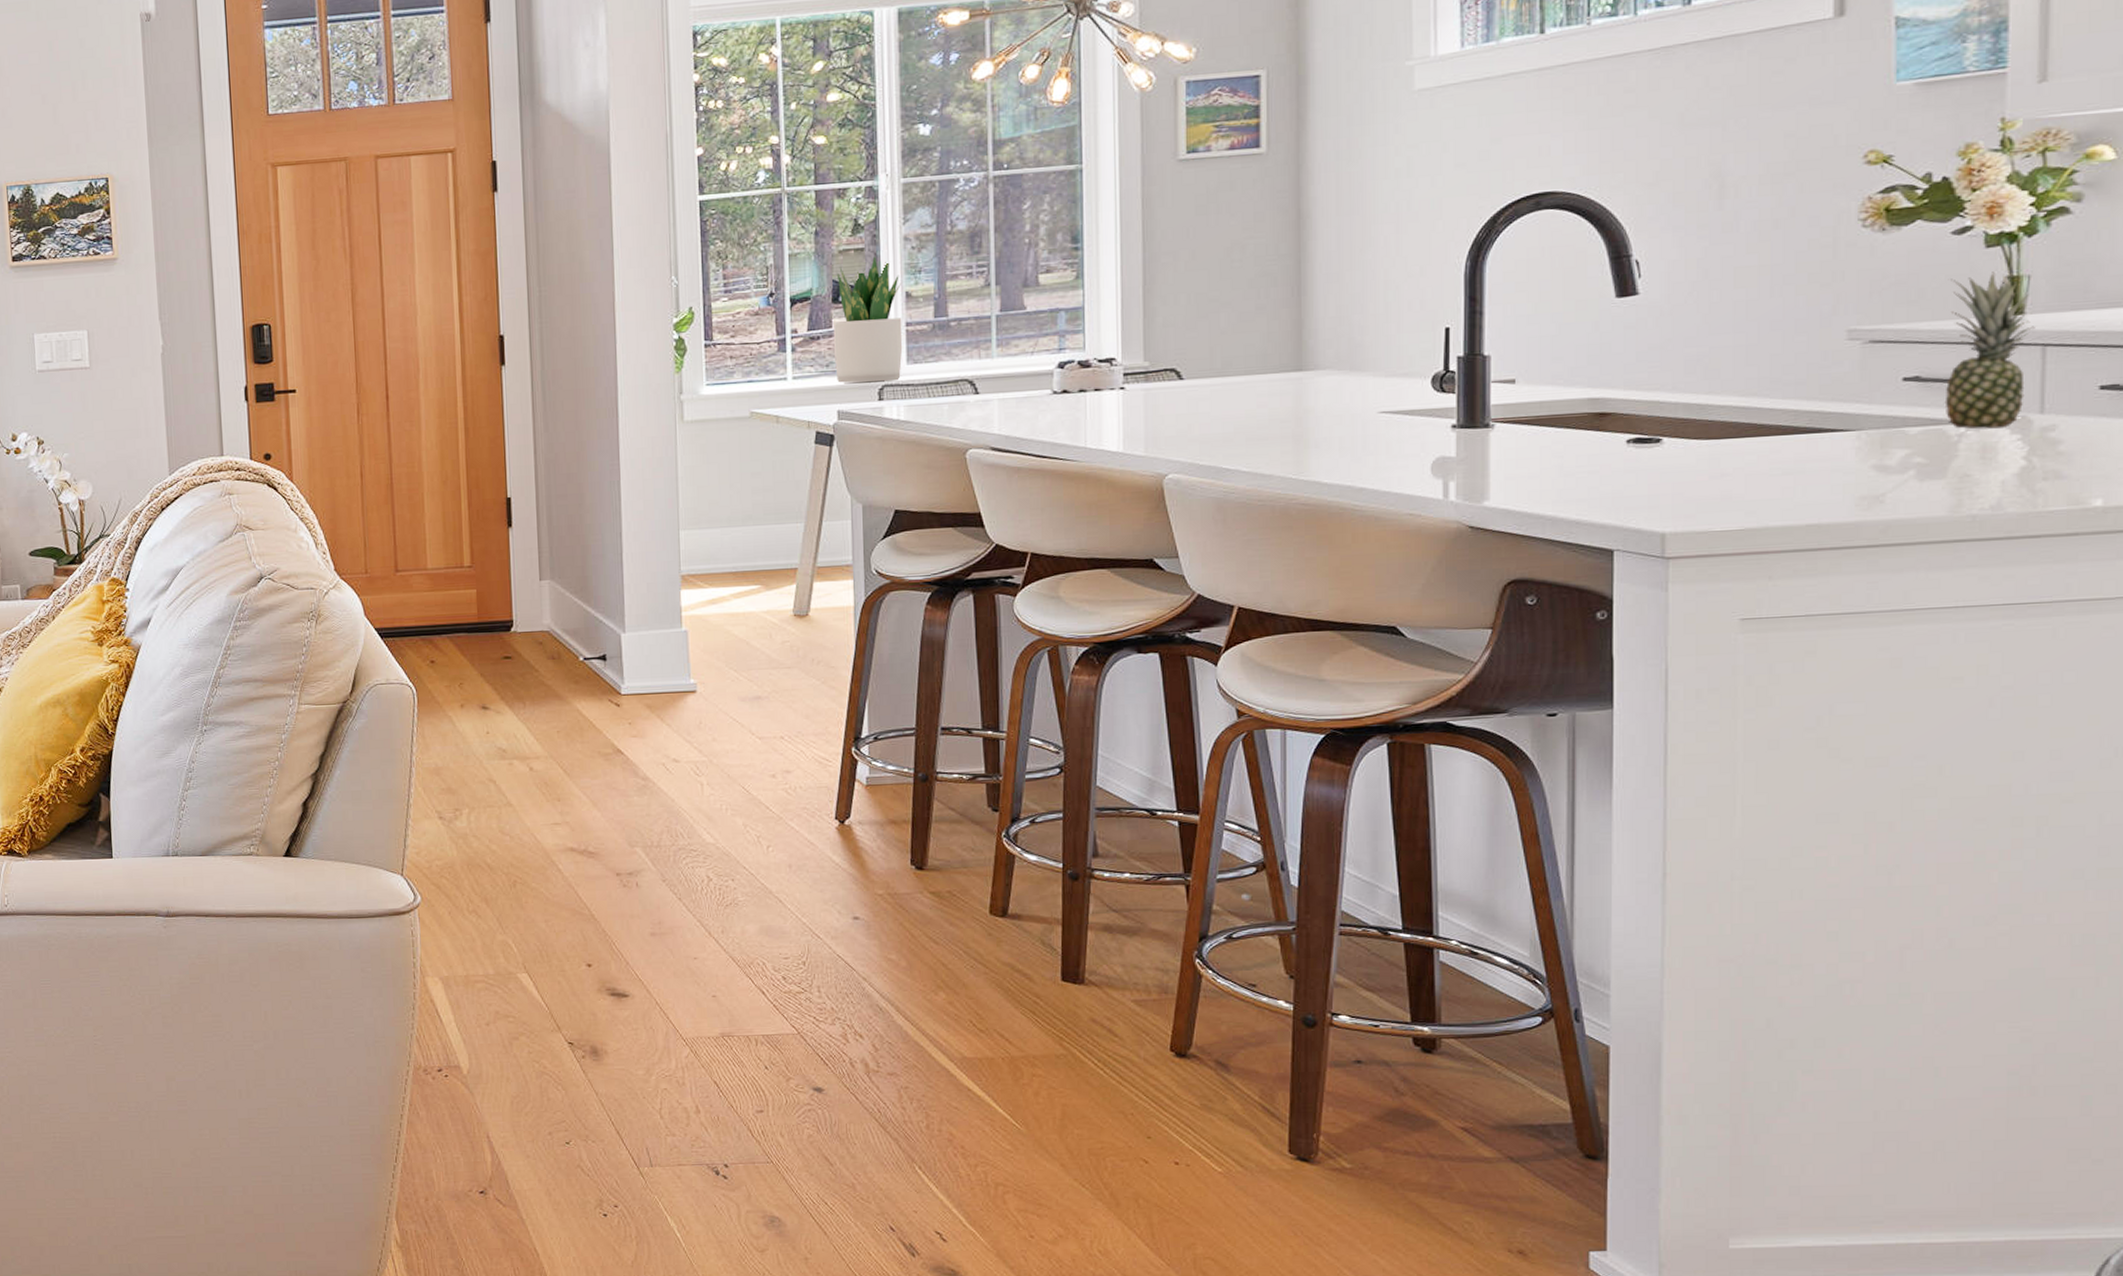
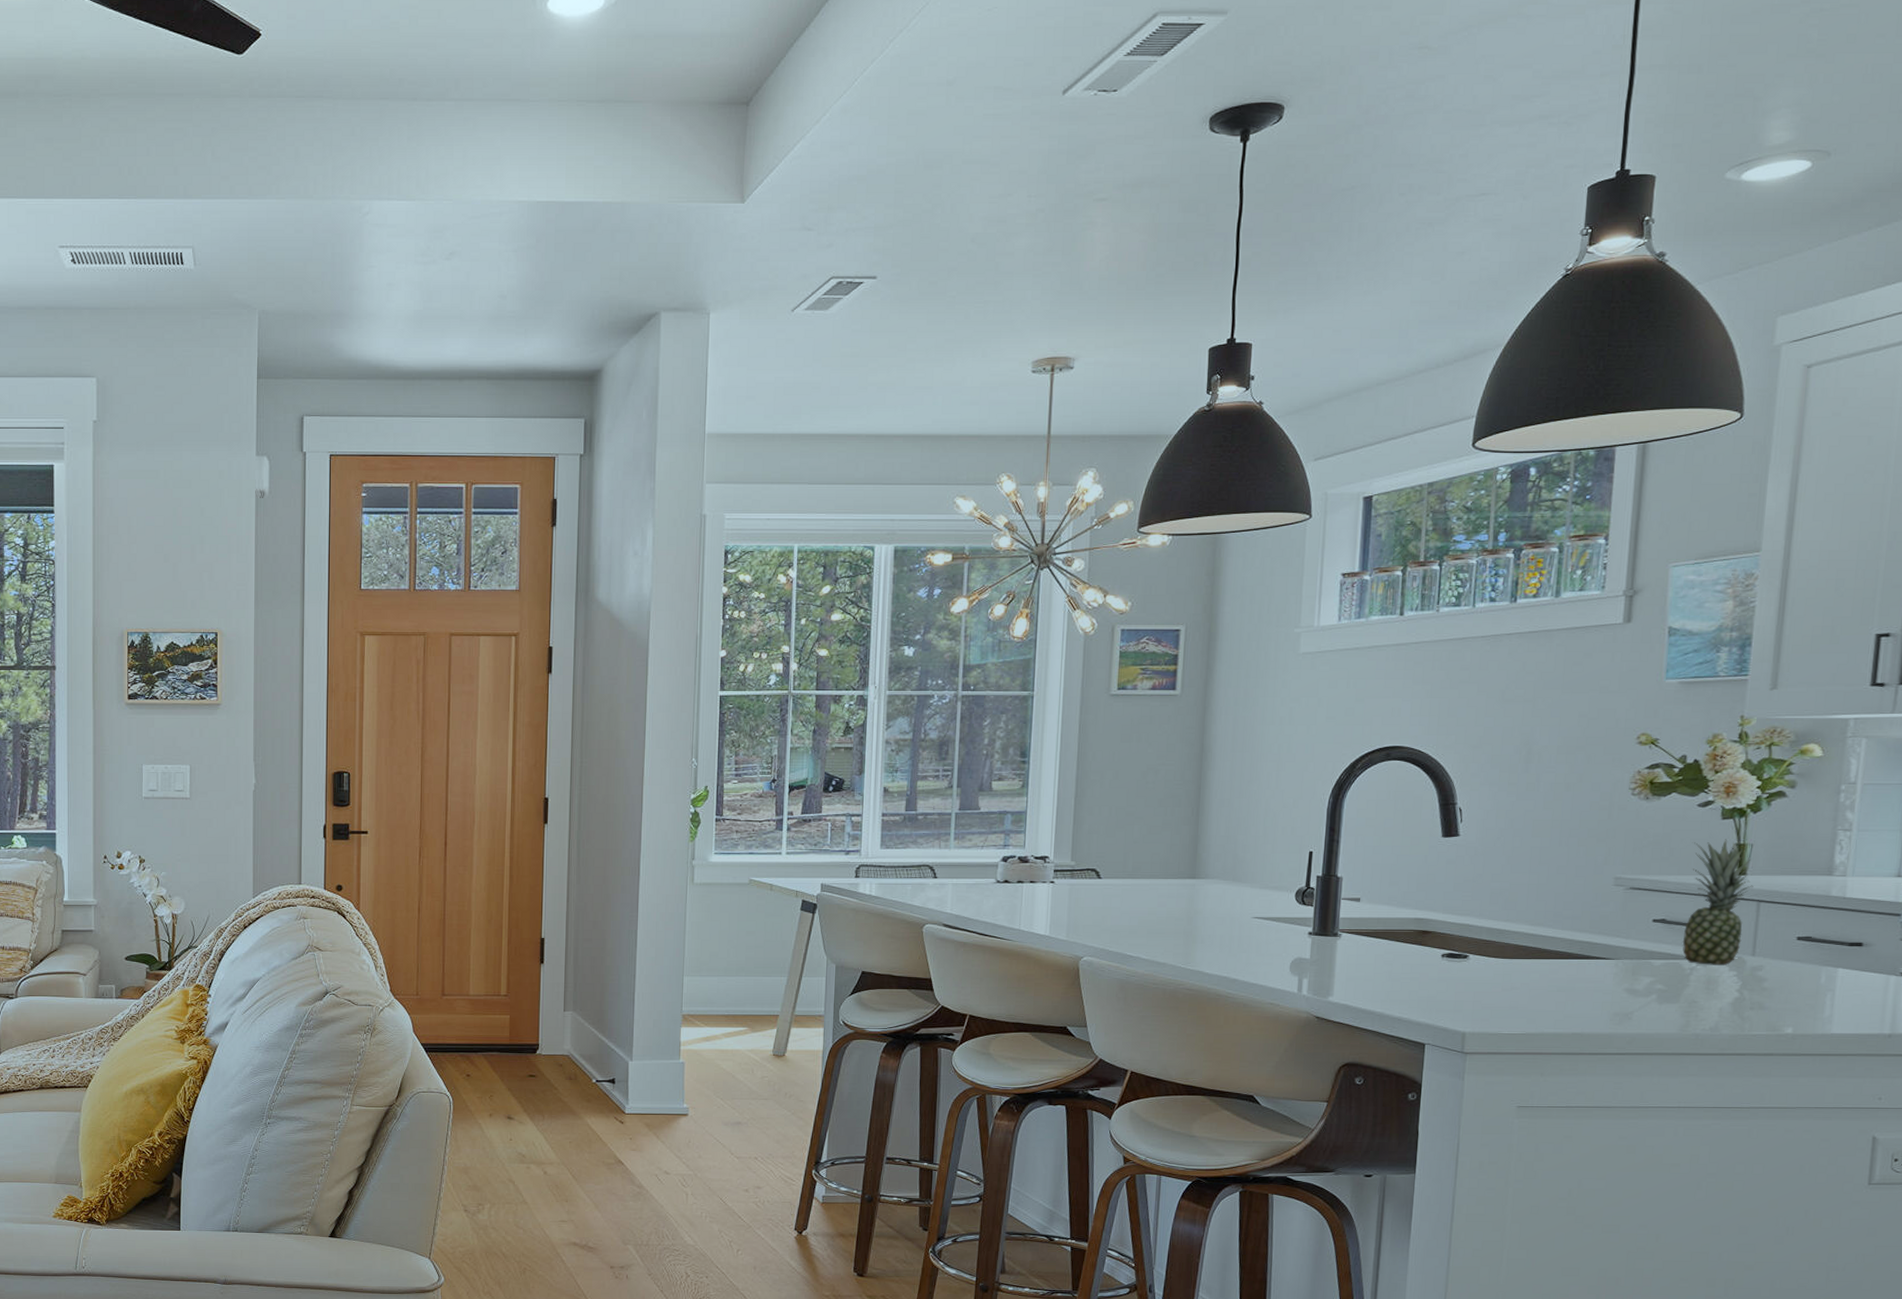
planter: present [833,256,903,383] -> none [821,755,881,862]

